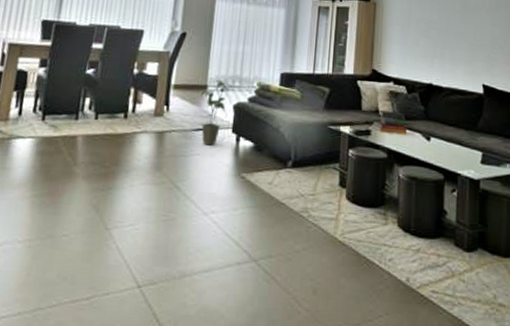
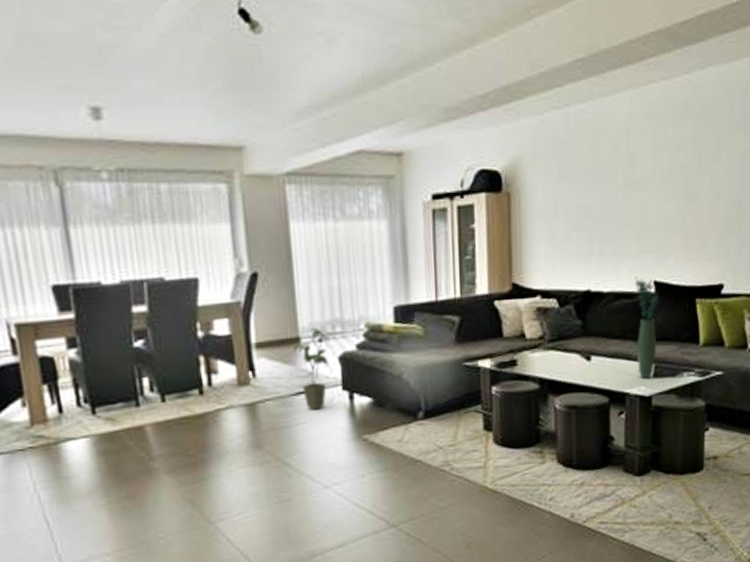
books: present [372,110,408,135] -> none [518,332,562,361]
vase: none [468,79,488,165] -> present [635,277,660,379]

